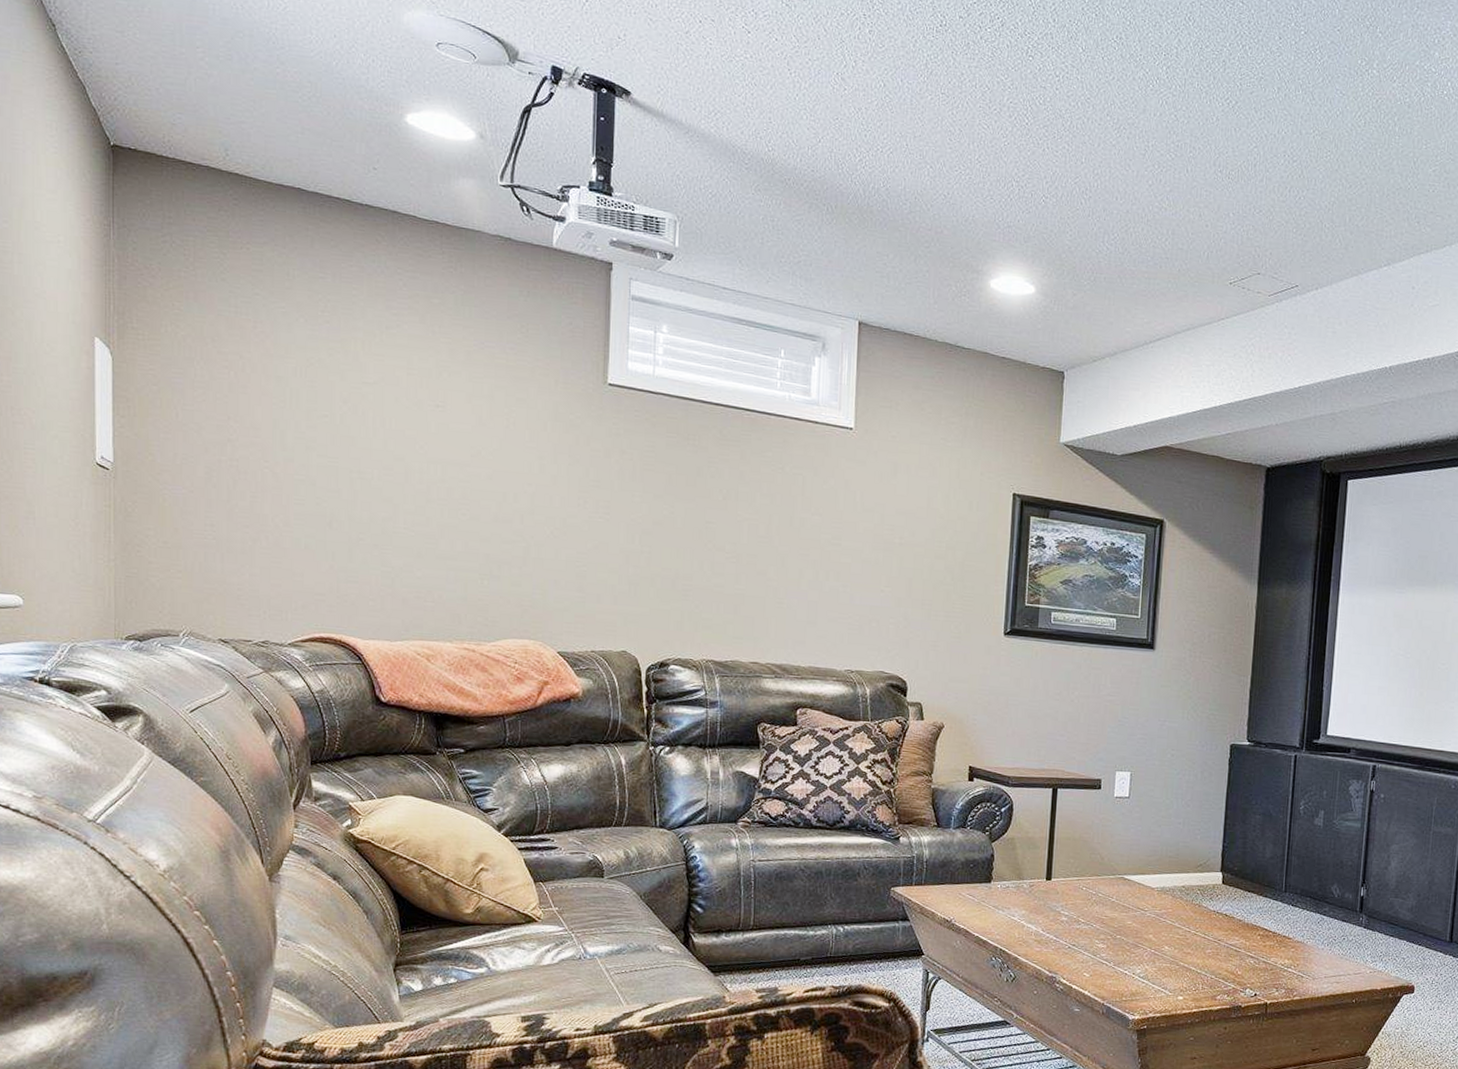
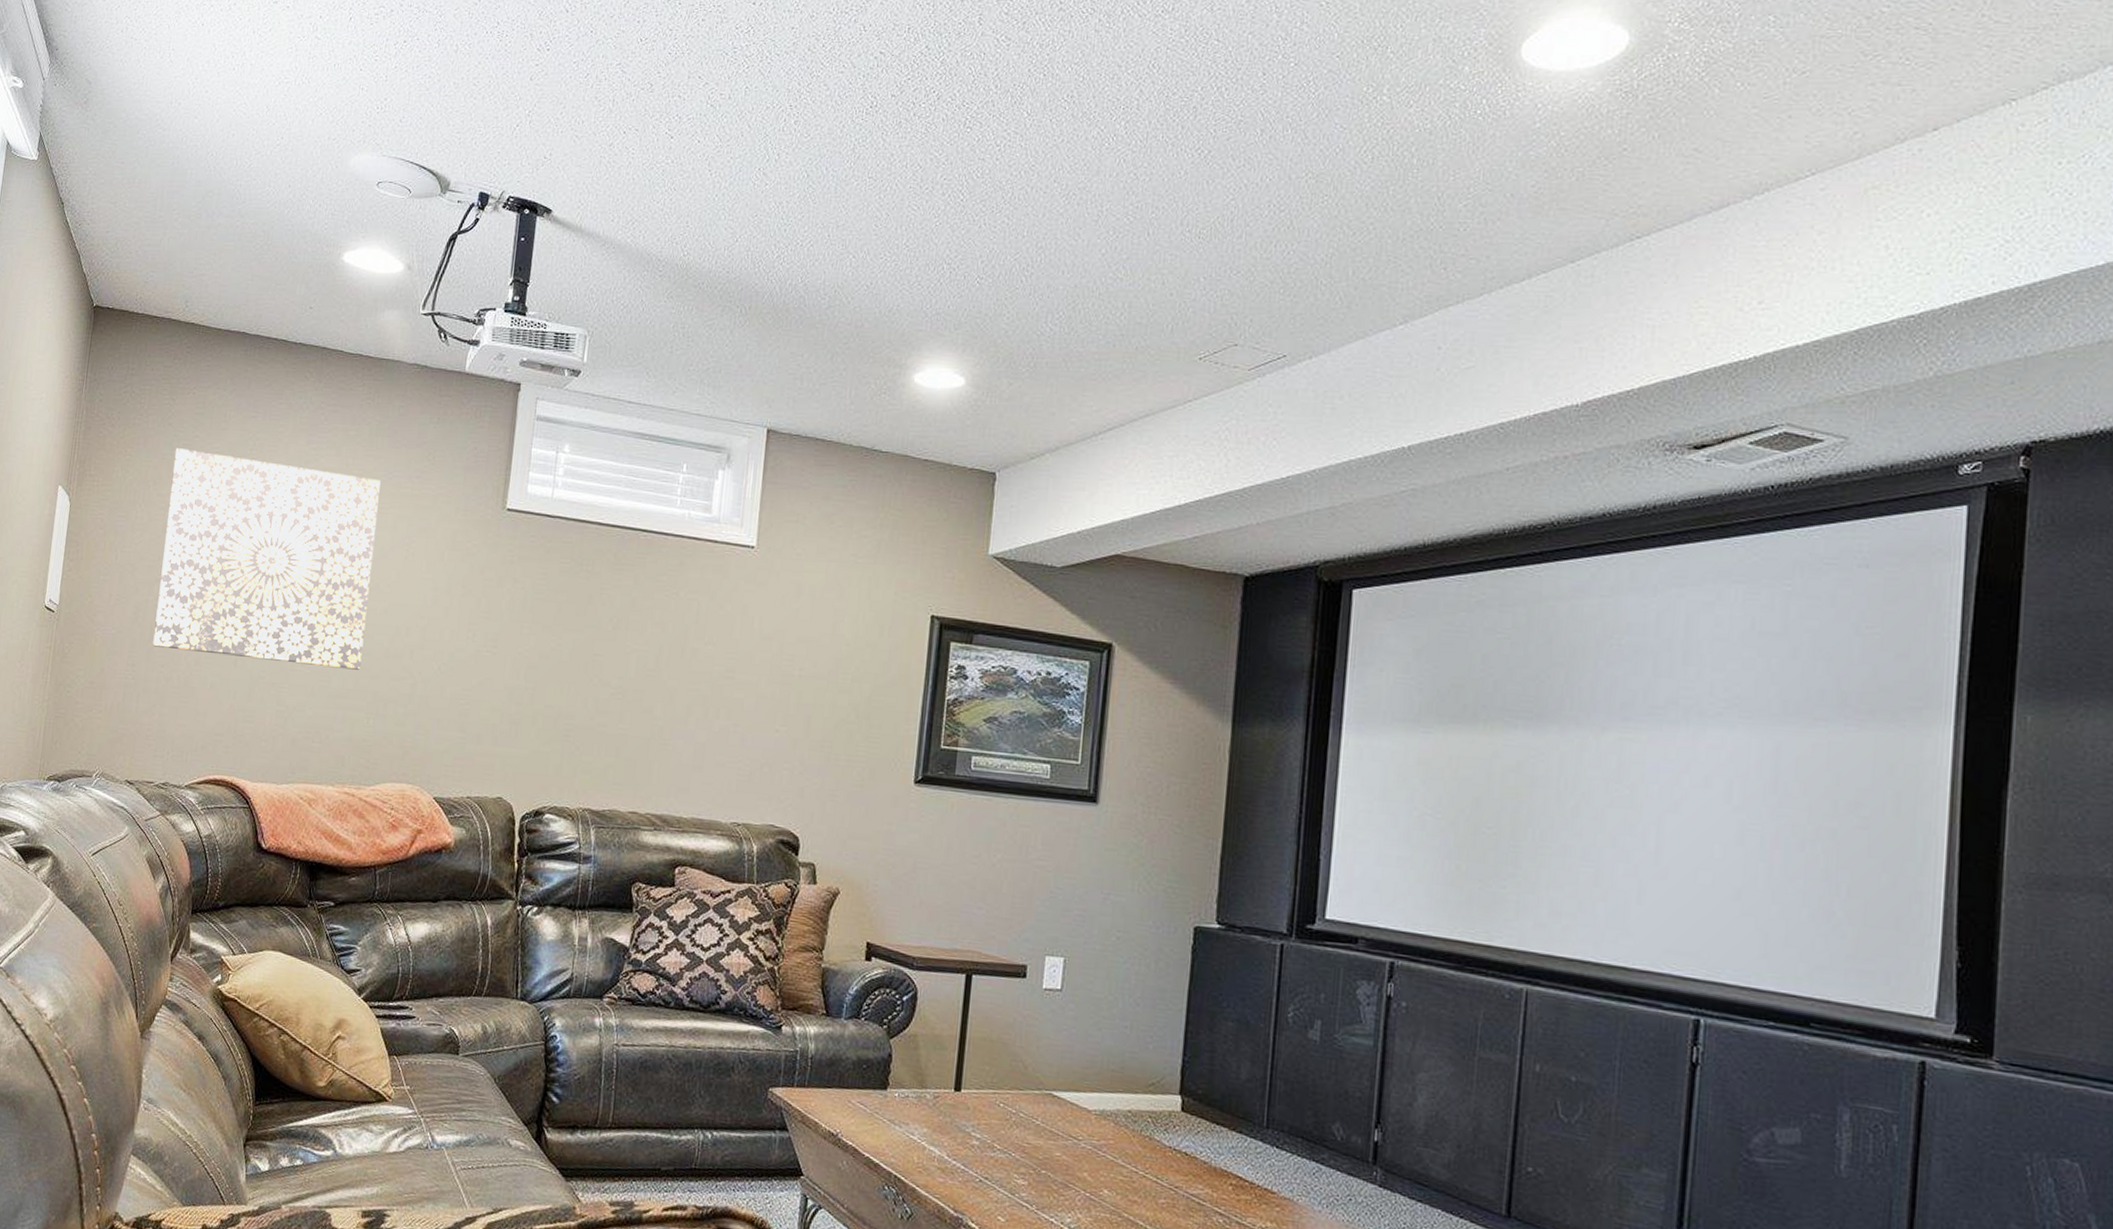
wall art: none [232,305,472,533] -> present [153,448,381,670]

